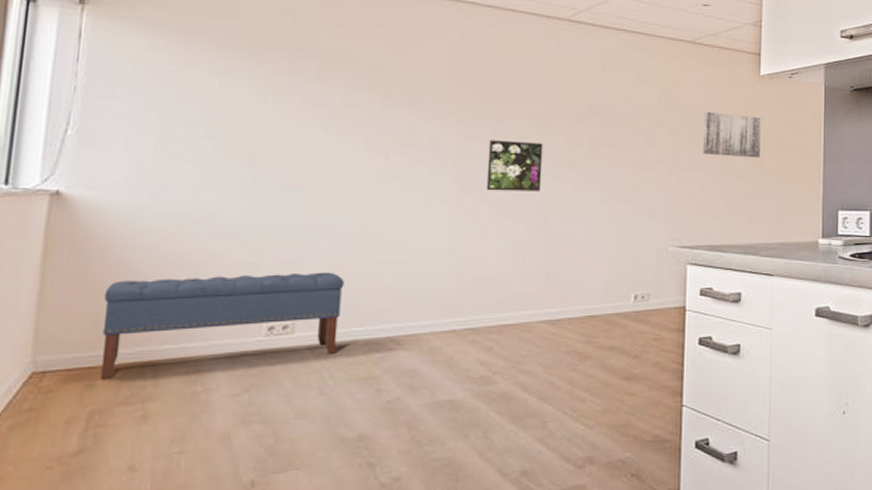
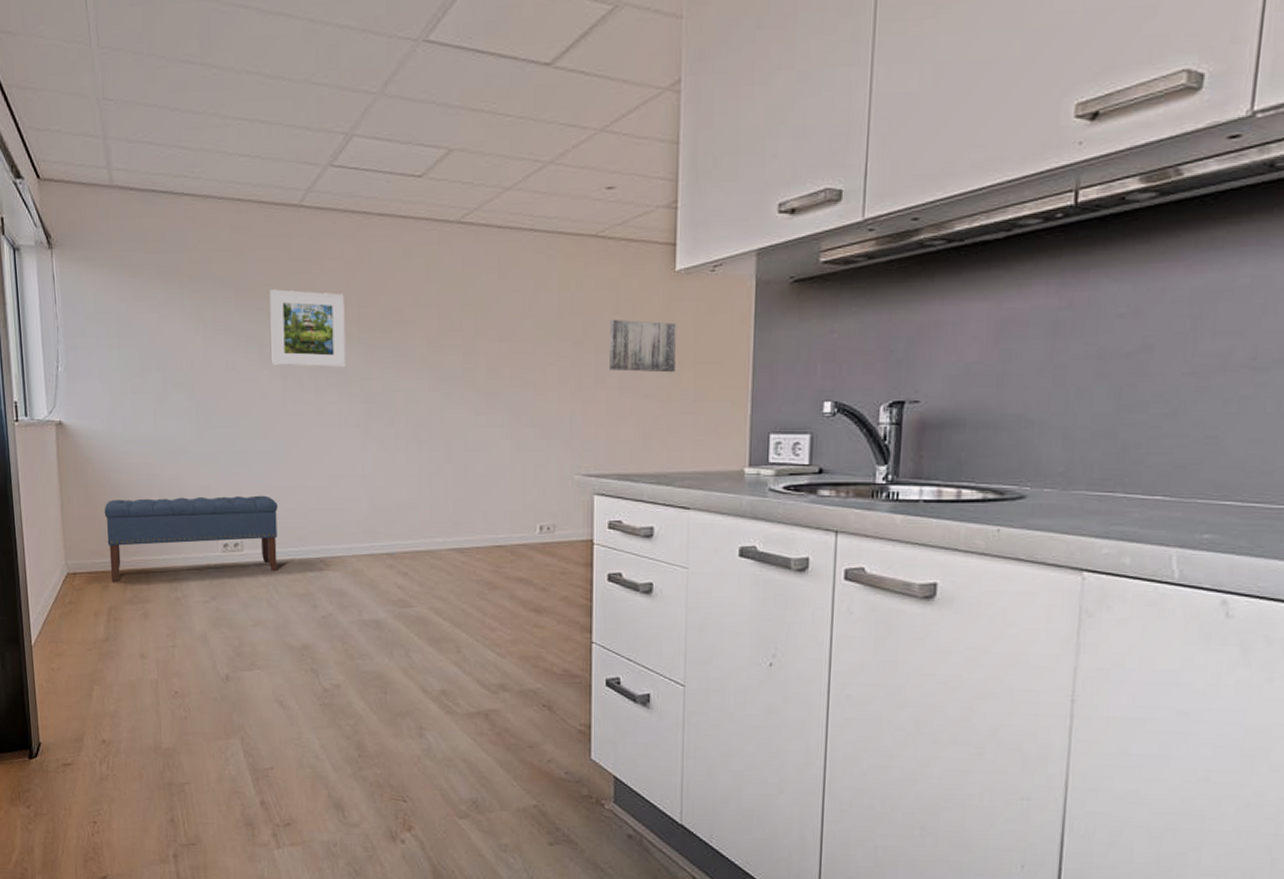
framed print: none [354,65,444,143] -> present [269,289,346,368]
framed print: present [486,140,543,192] -> none [390,362,443,416]

